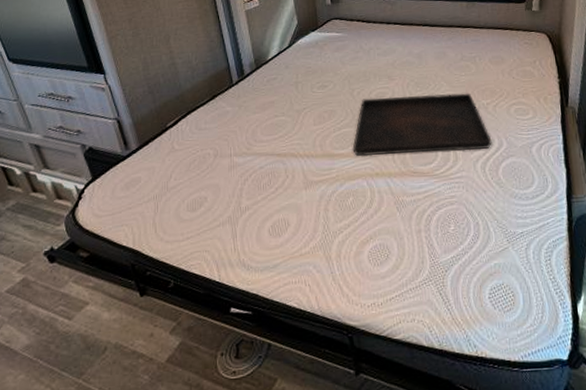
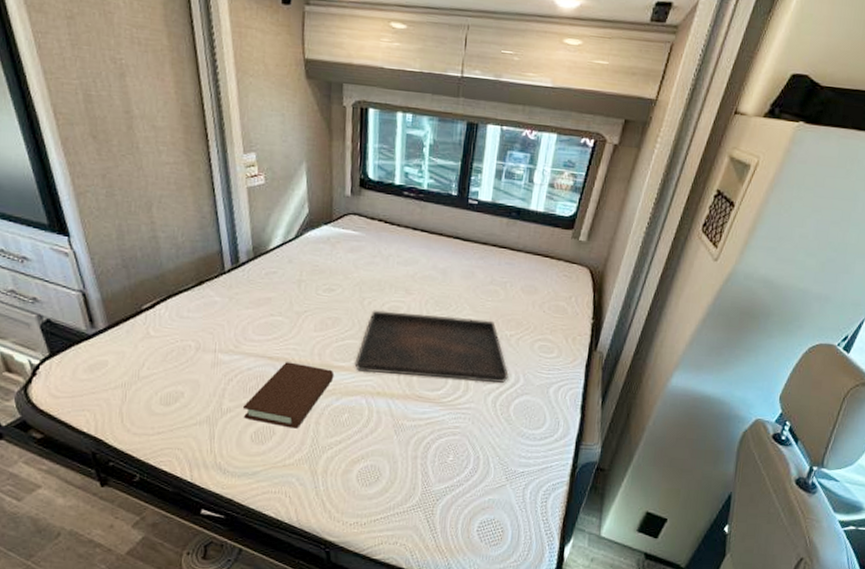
book: none [258,156,336,218] -> present [242,362,334,429]

